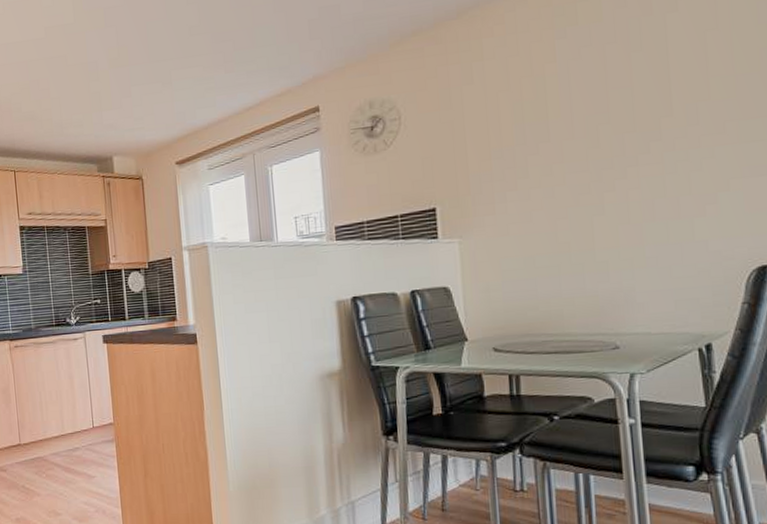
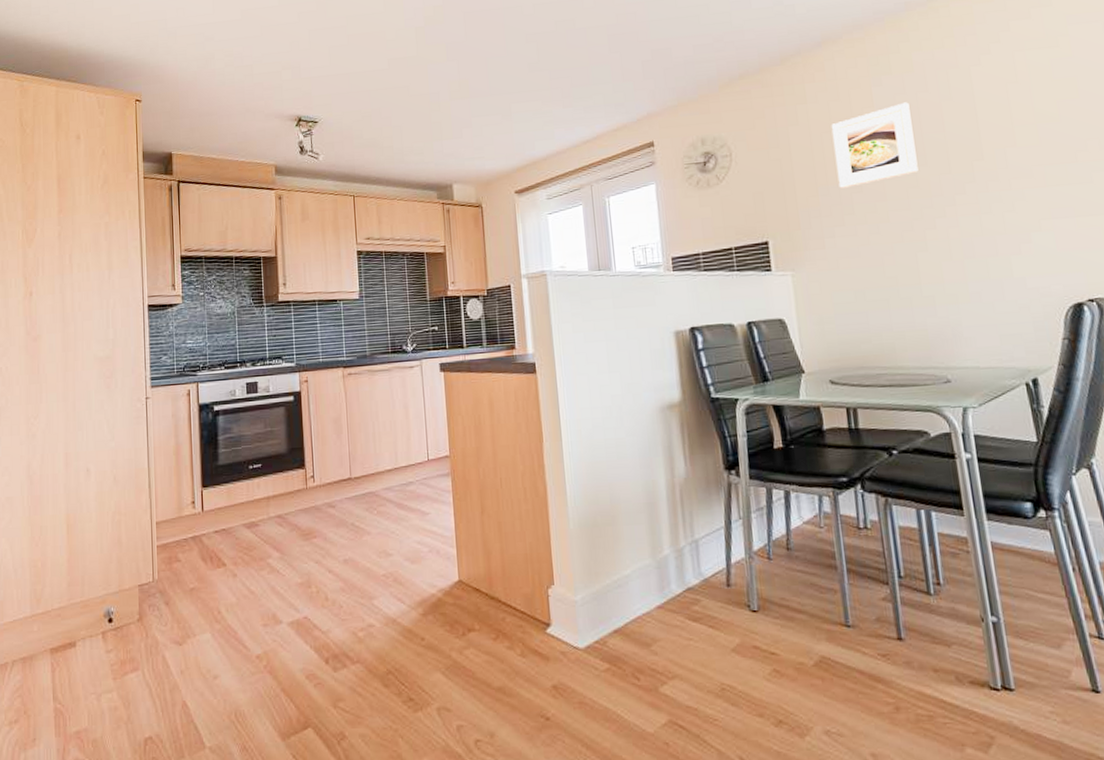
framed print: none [508,55,600,151] -> present [831,102,919,188]

